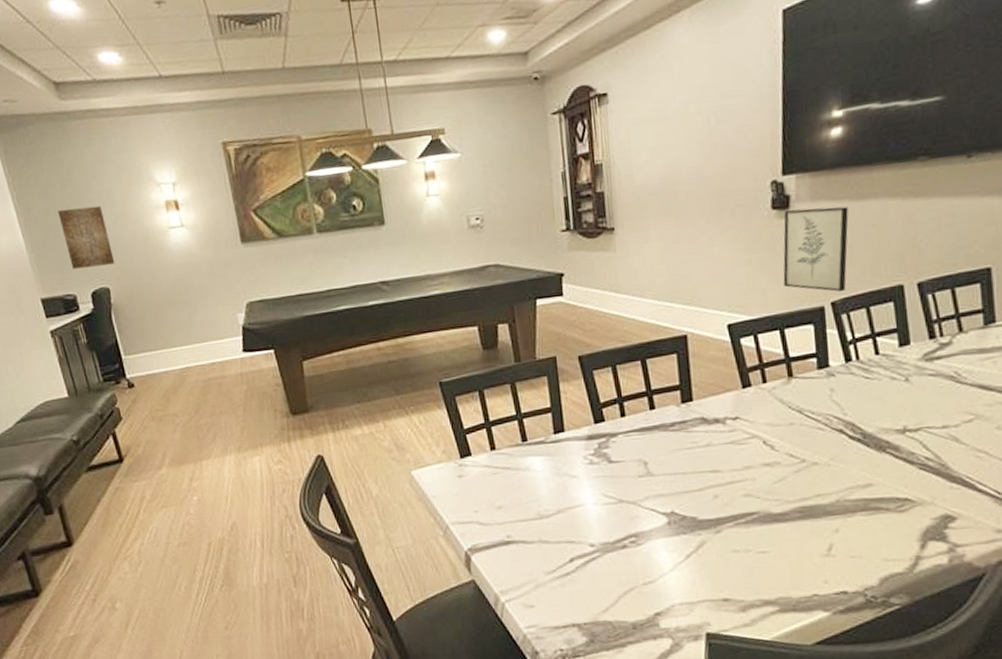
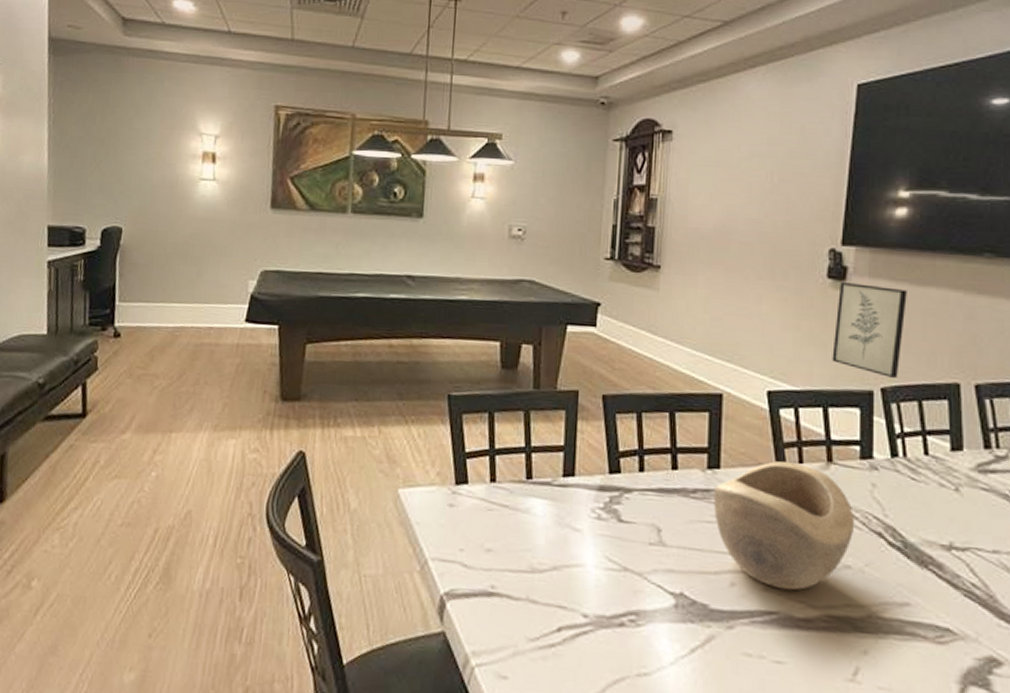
wall art: present [58,205,115,269] -> none [89,140,137,205]
decorative bowl: none [689,383,818,493] -> present [713,461,855,591]

